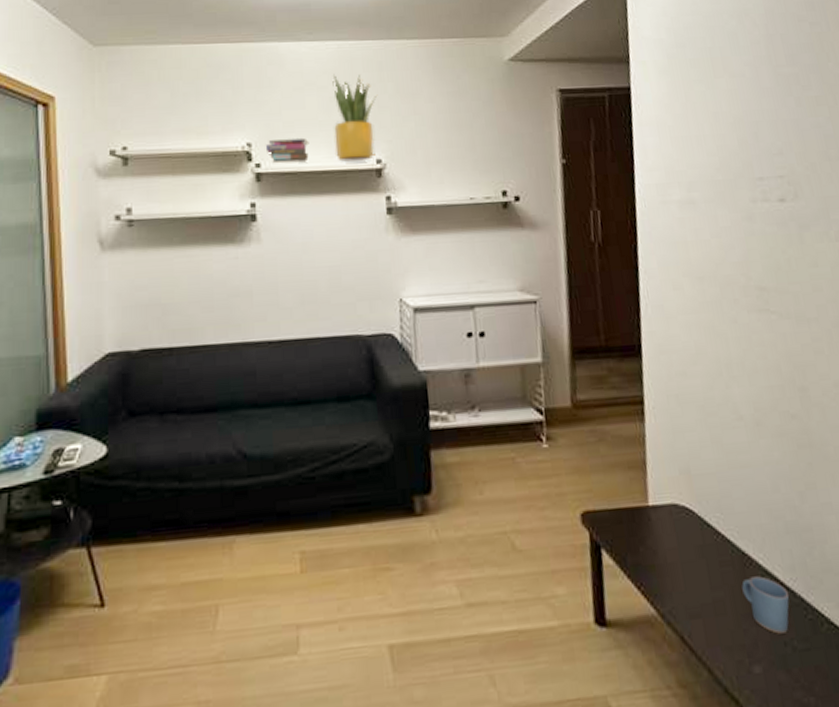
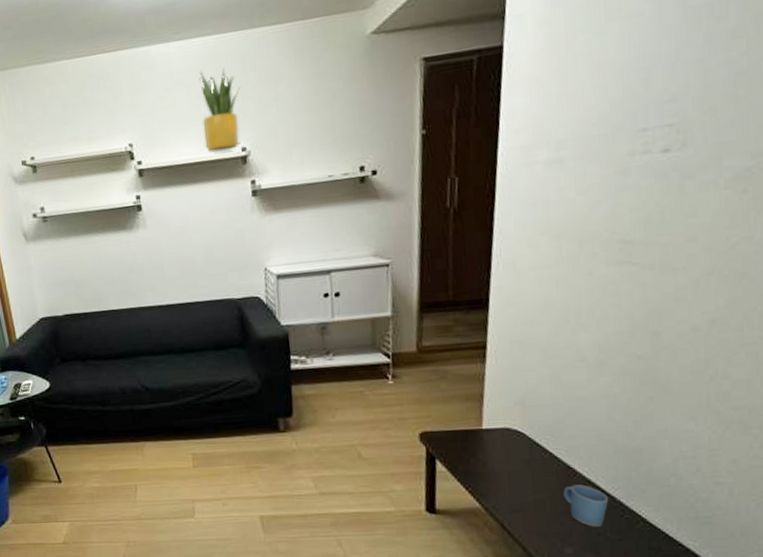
books: present [267,139,309,164] -> none [145,135,182,160]

